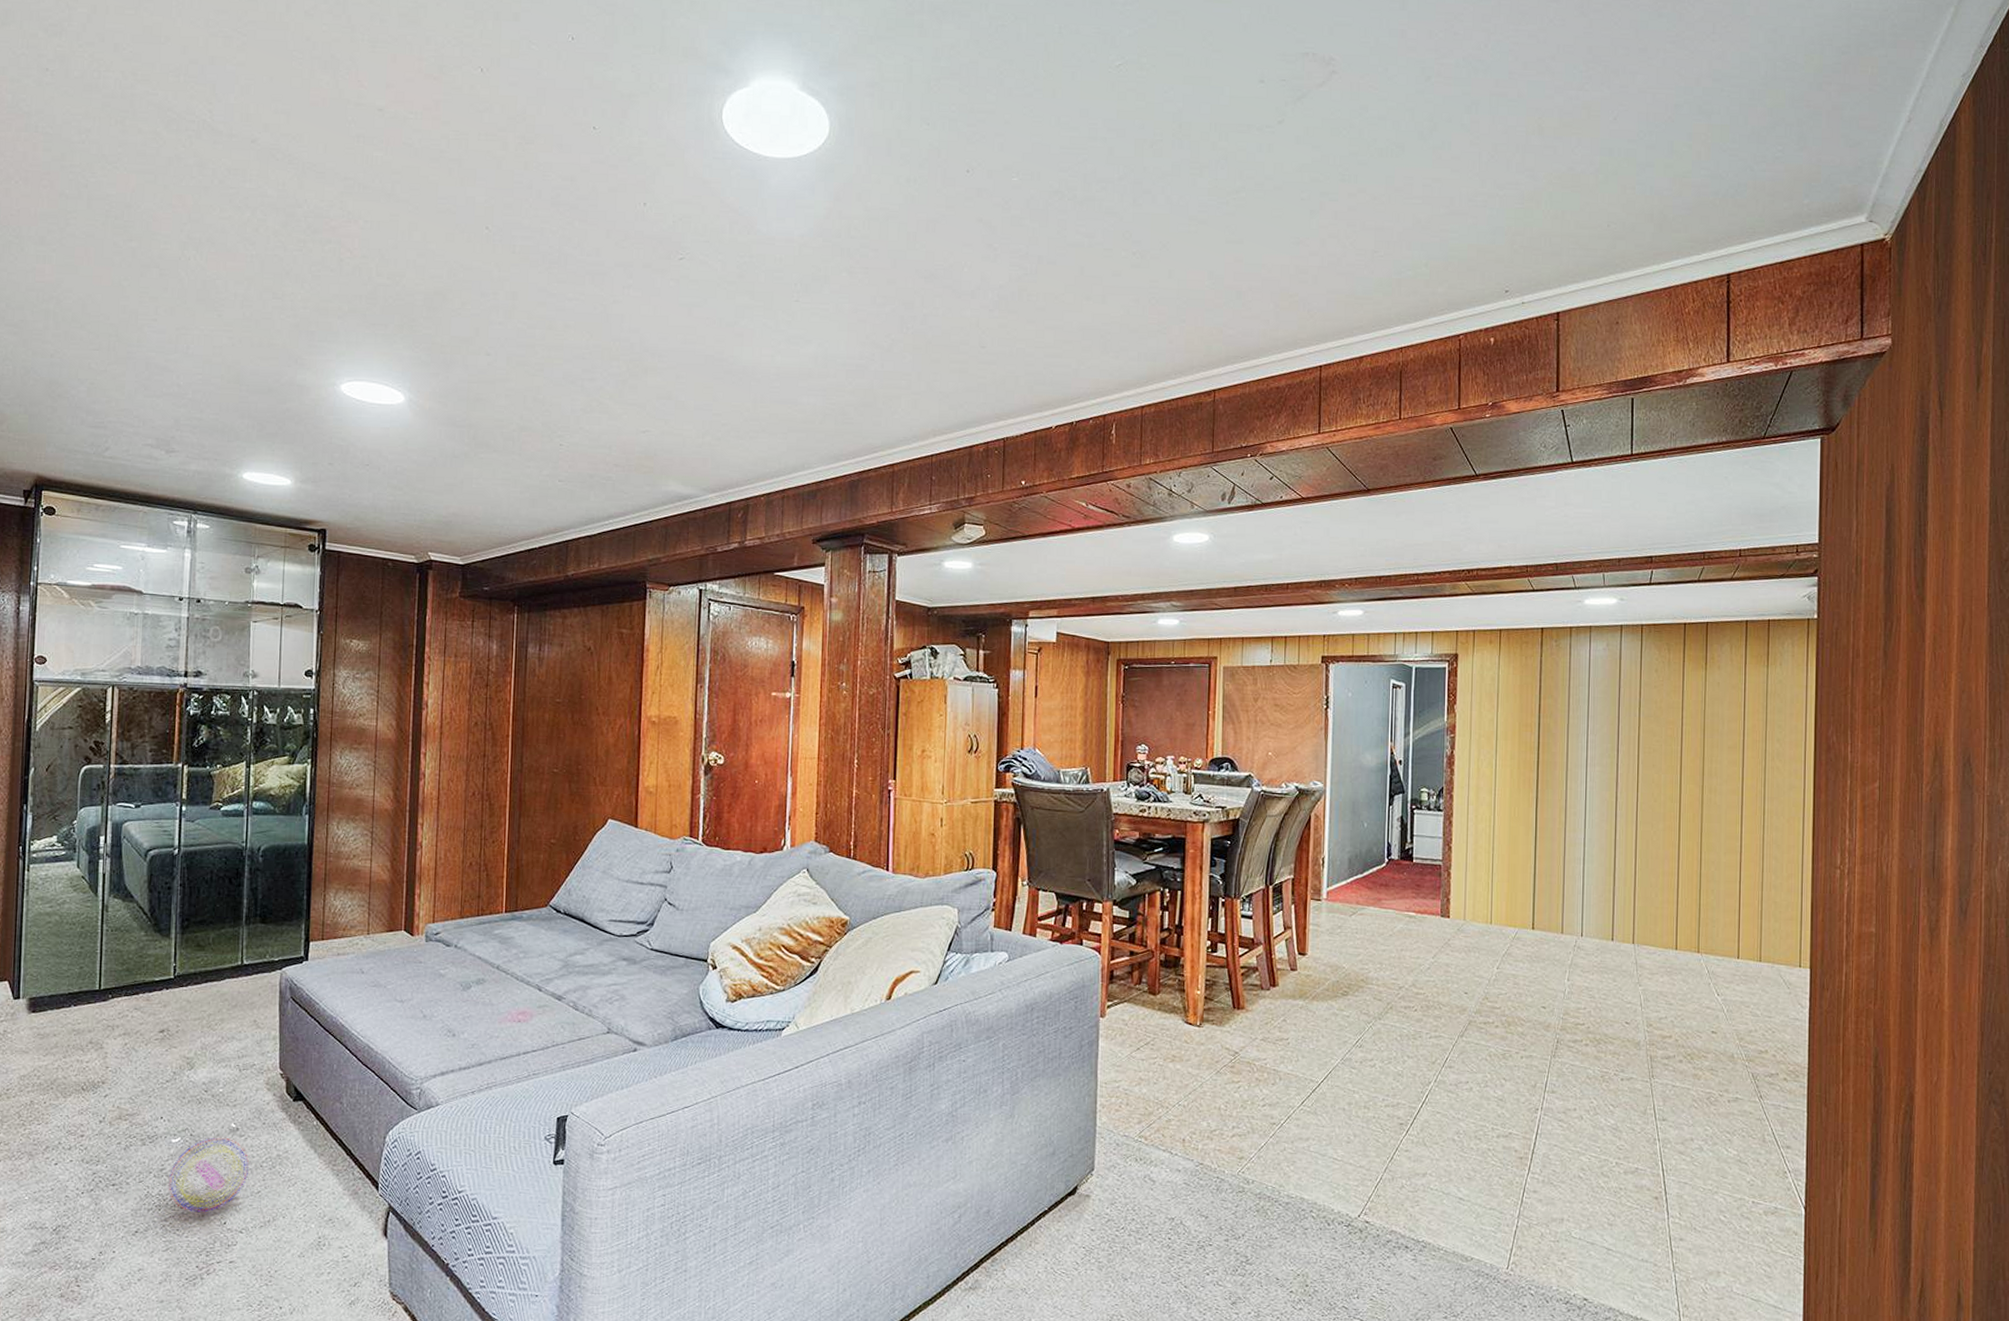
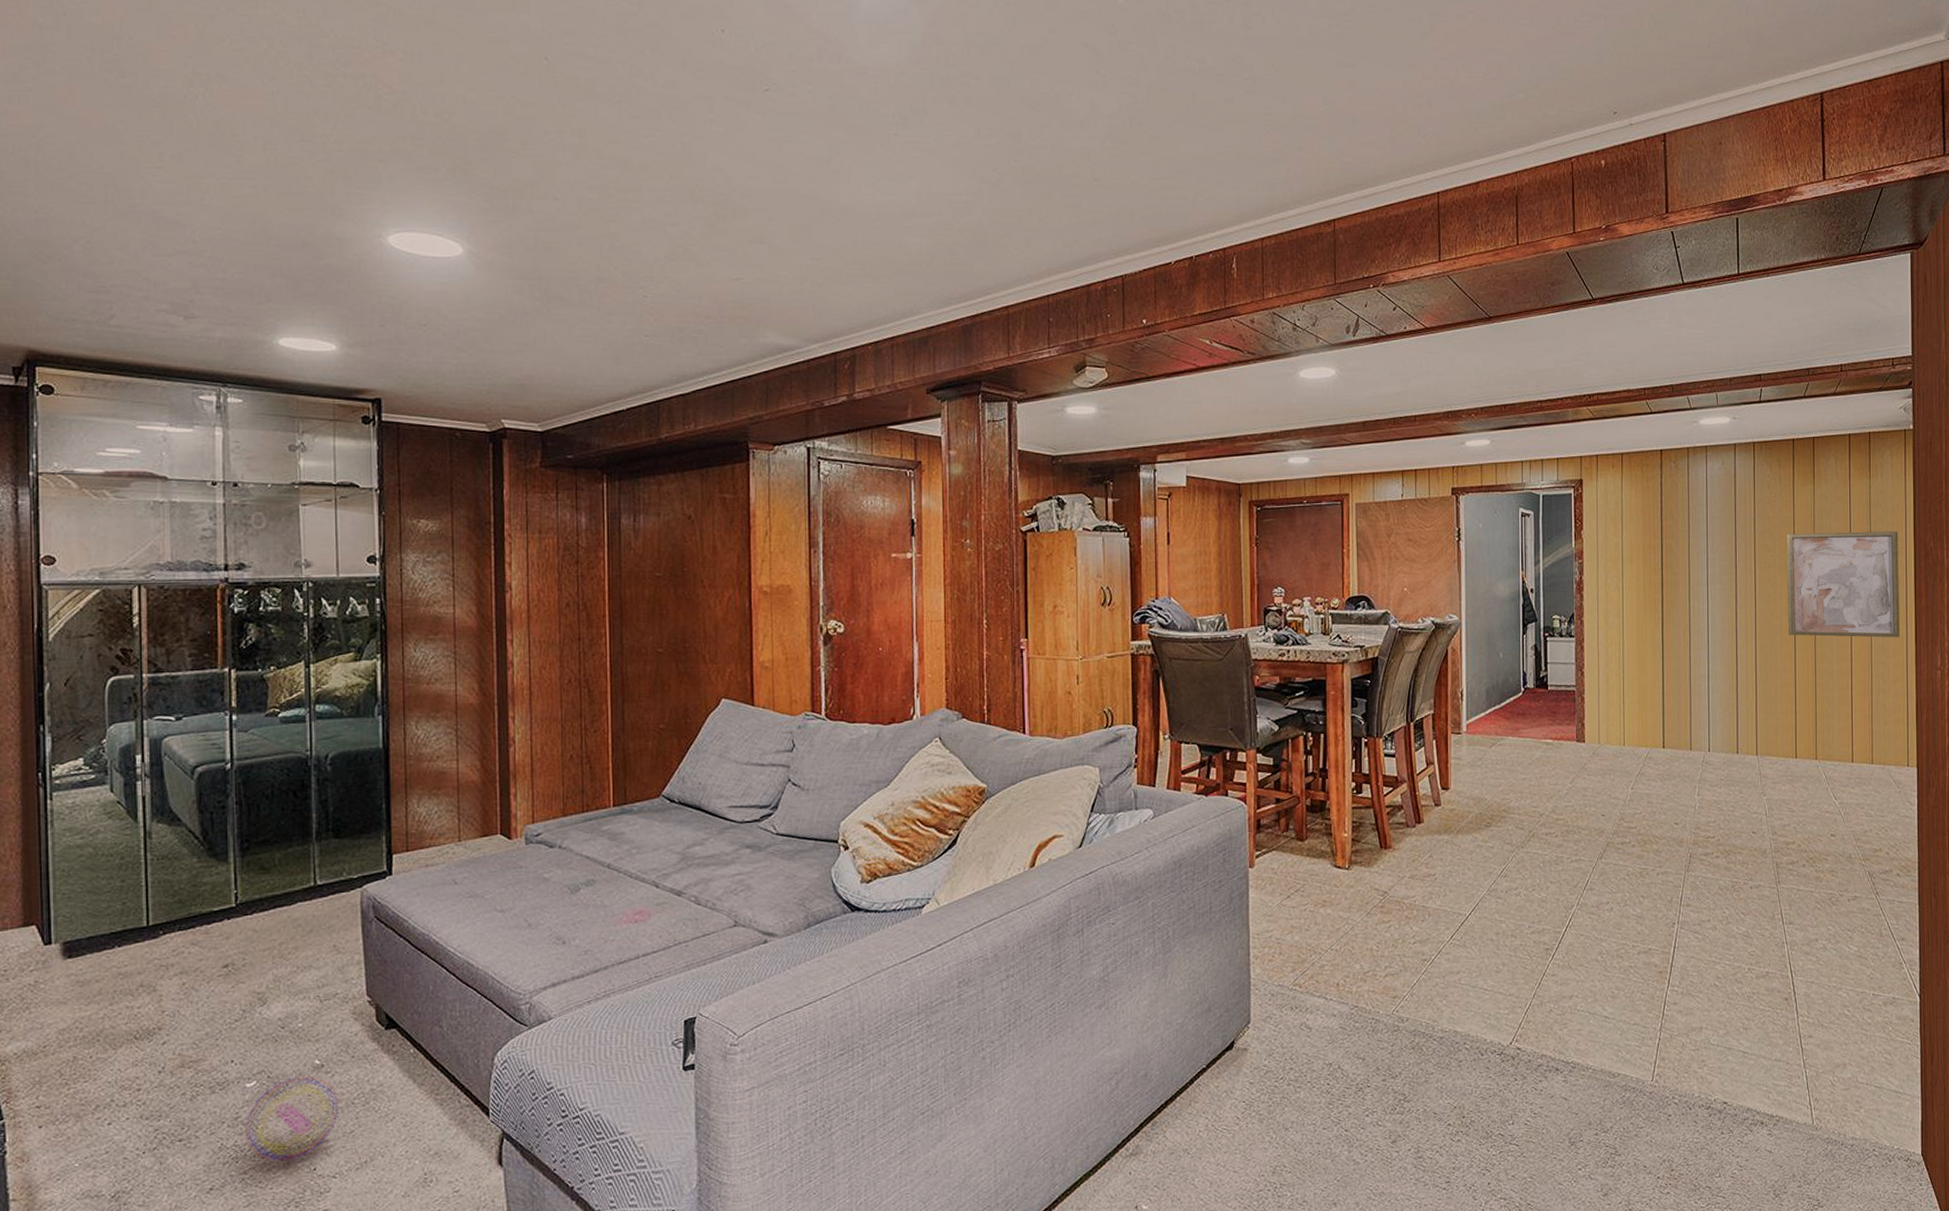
wall art: none [1672,719,1797,833] -> present [1786,531,1900,638]

